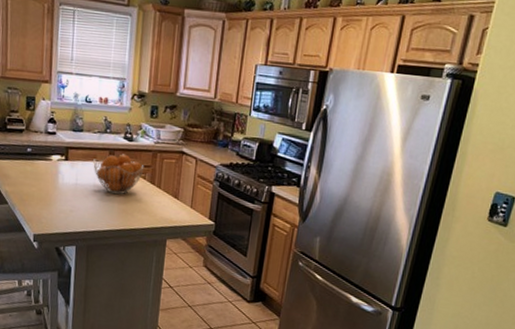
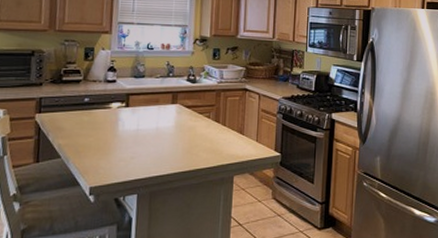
fruit basket: present [93,154,145,194] -> none [155,95,209,135]

